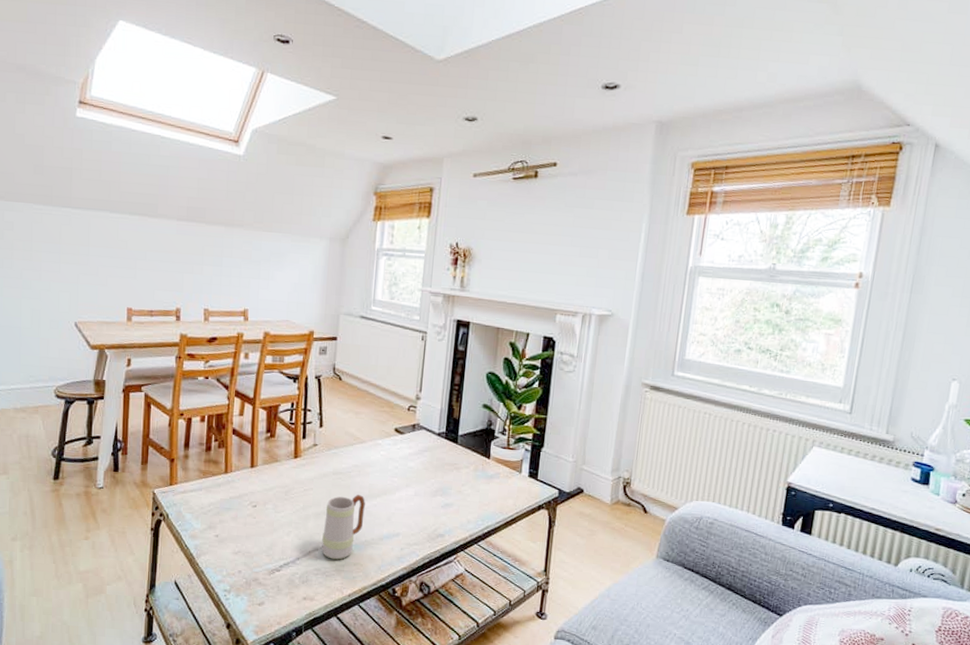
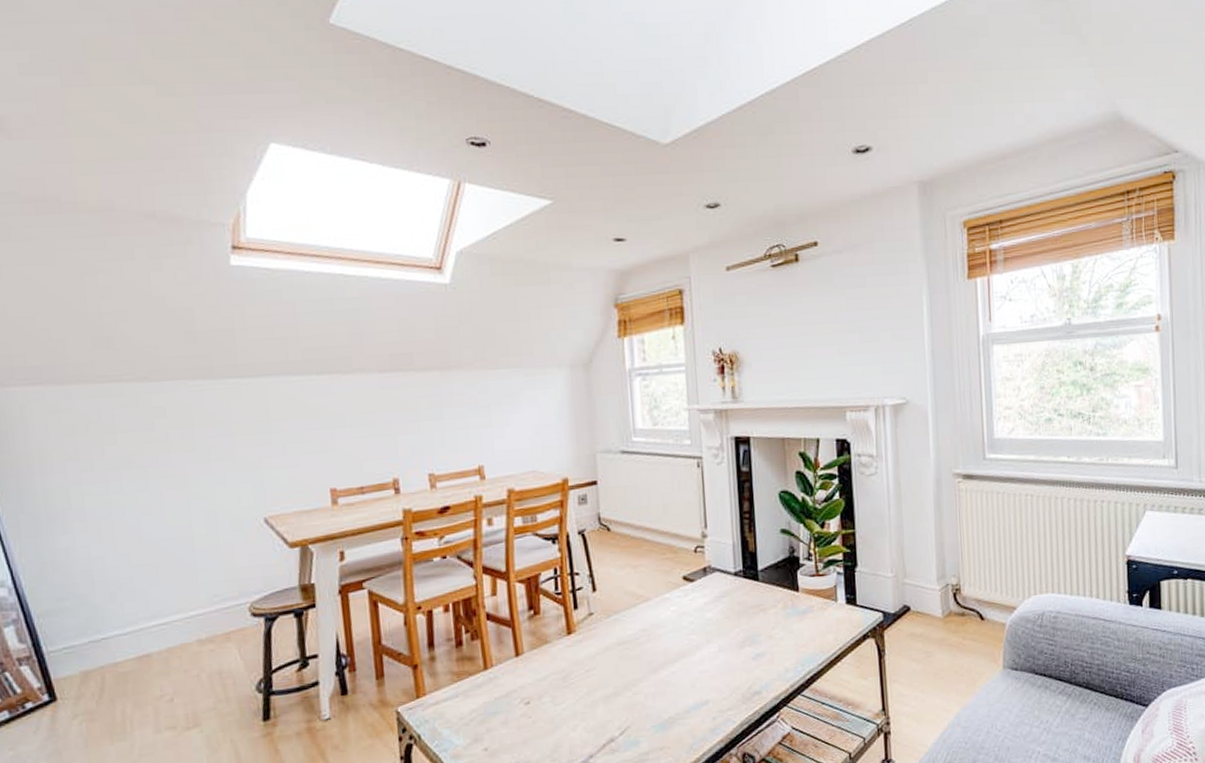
mug: present [321,495,365,560] -> none [615,664,664,749]

